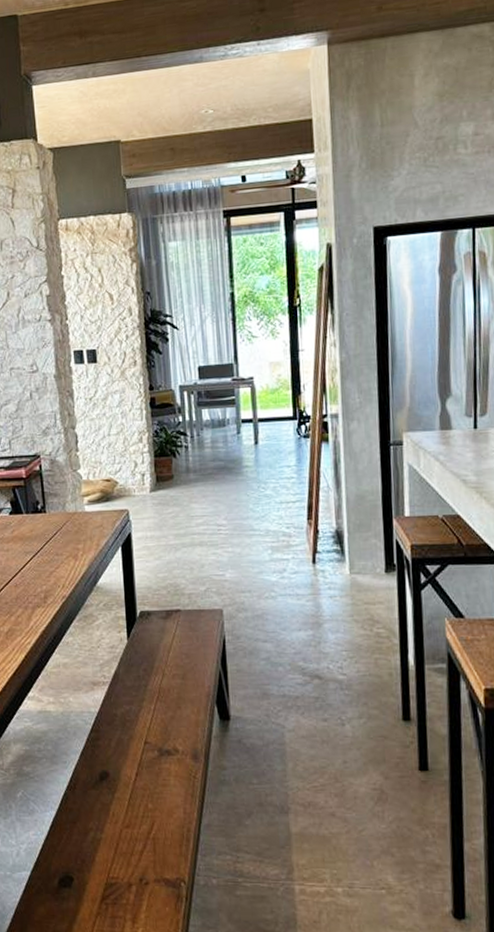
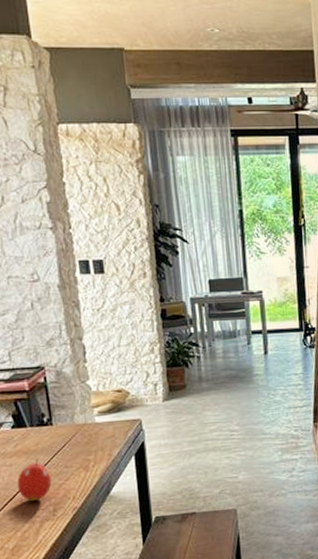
fruit: none [12,545,44,586] -> present [17,458,52,501]

